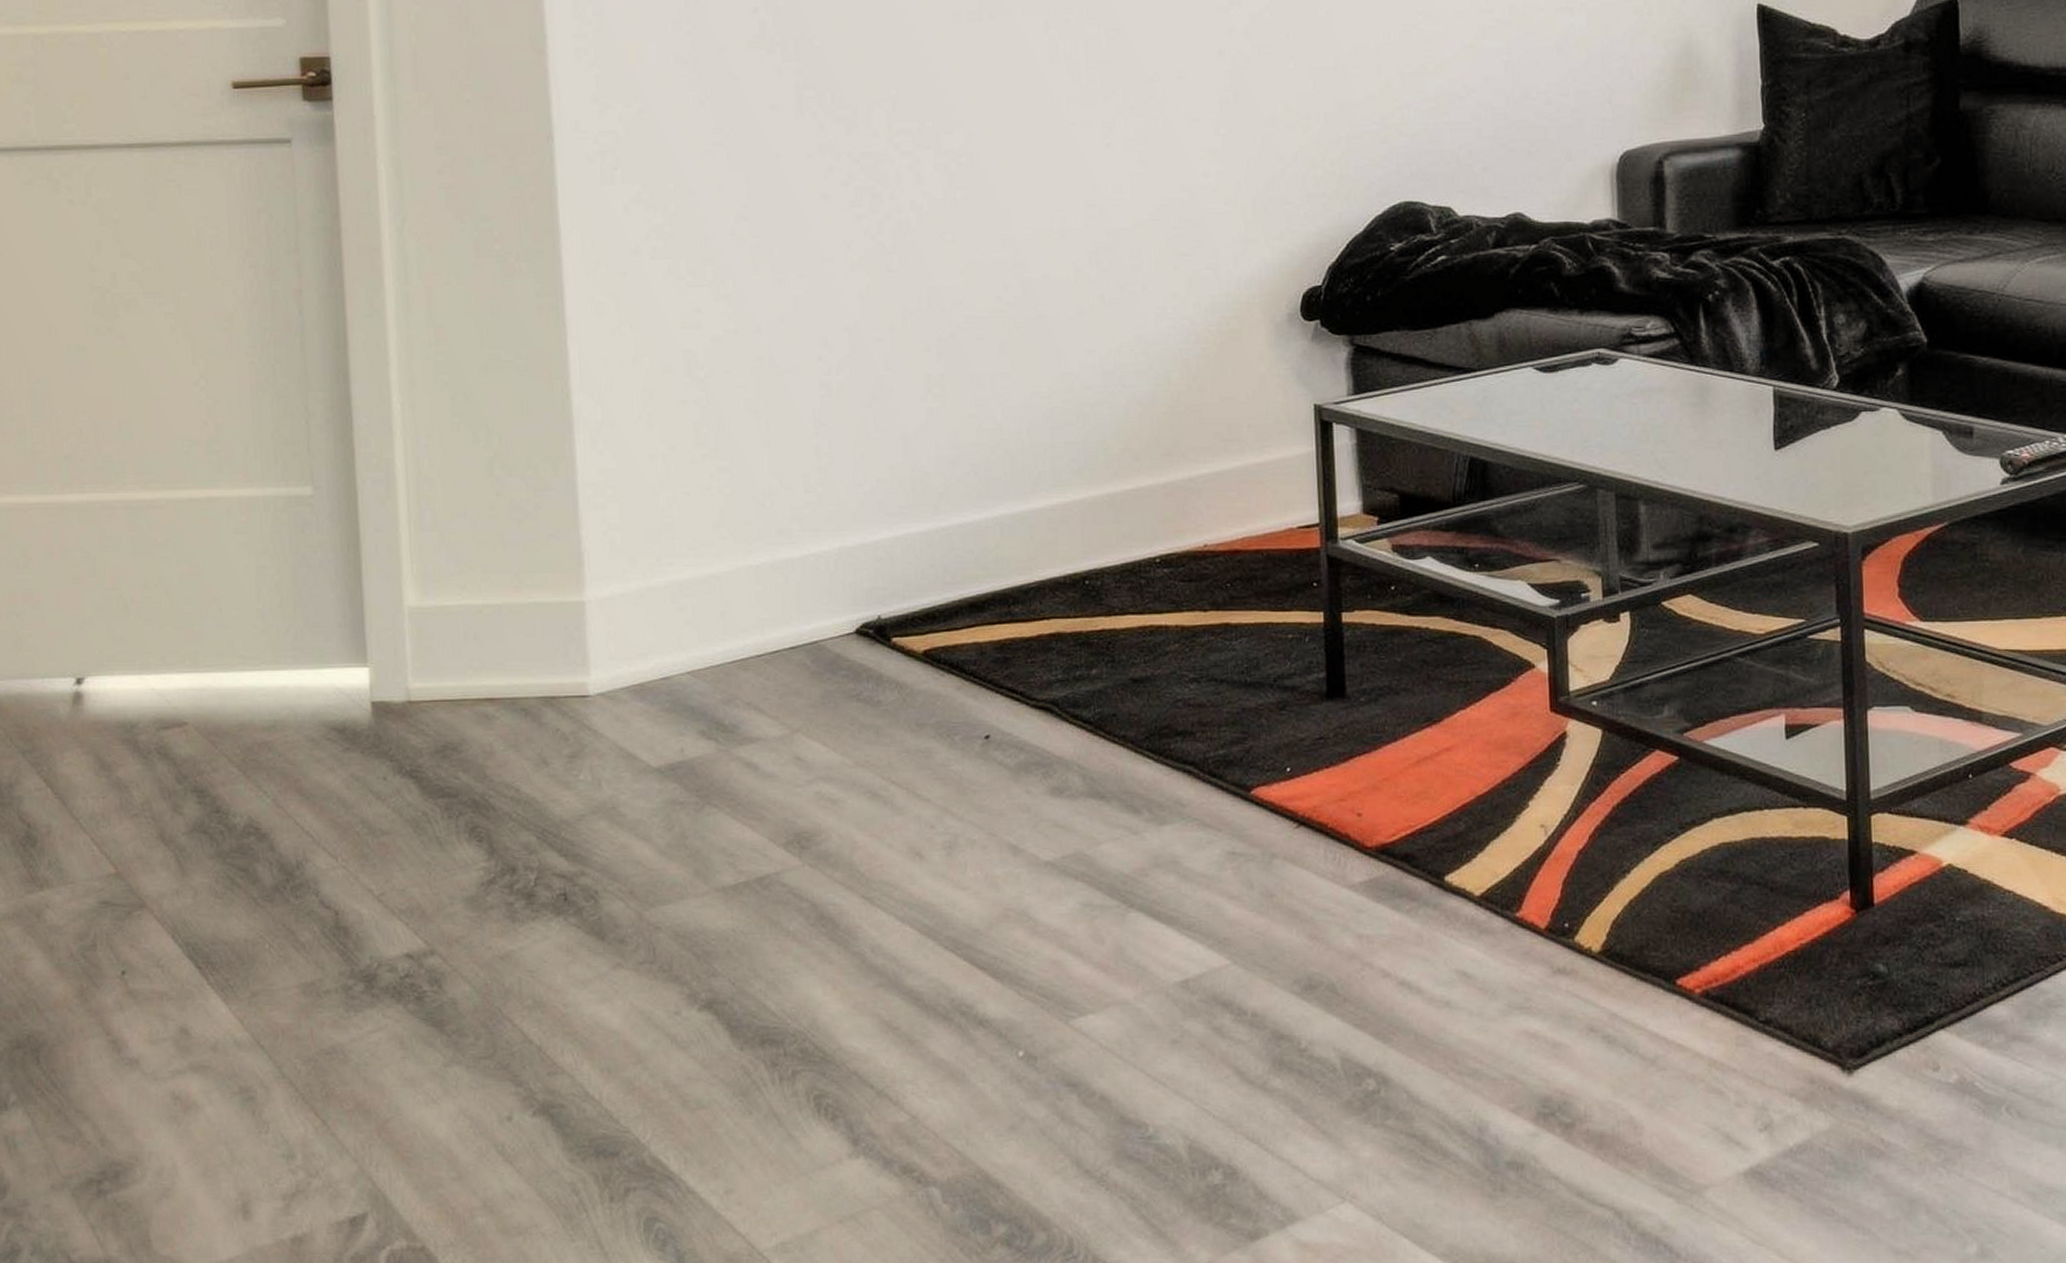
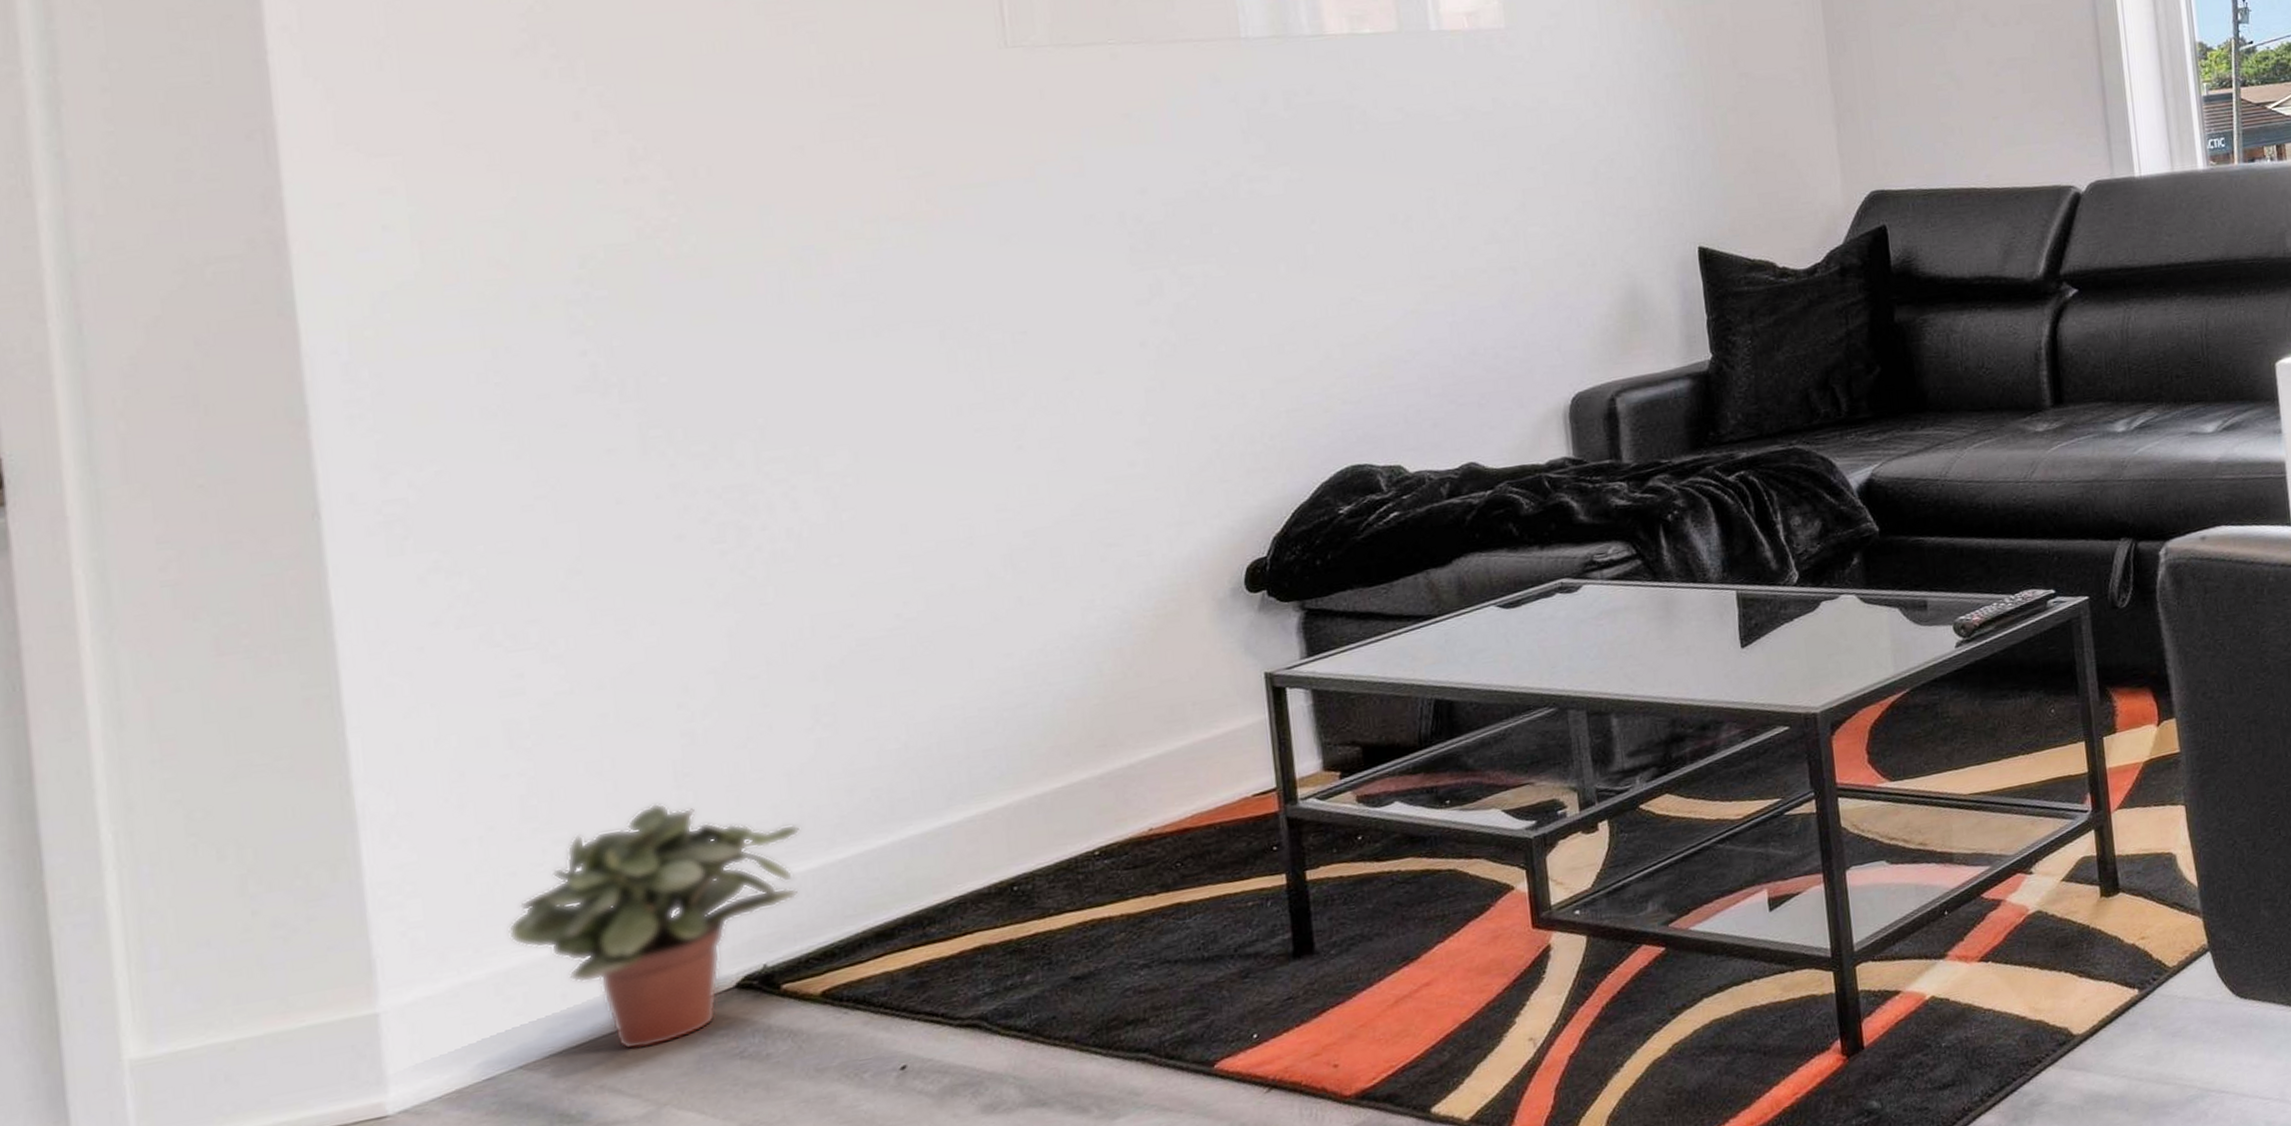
potted plant: none [682,447,912,676] -> present [508,802,801,1051]

